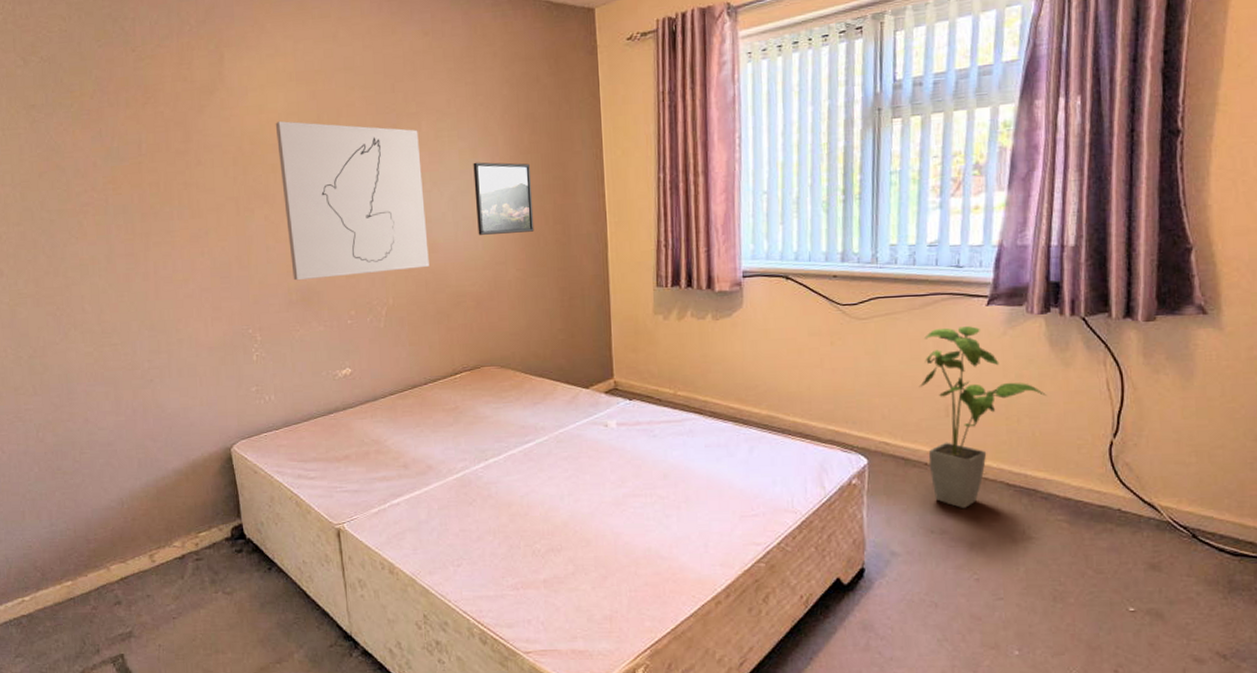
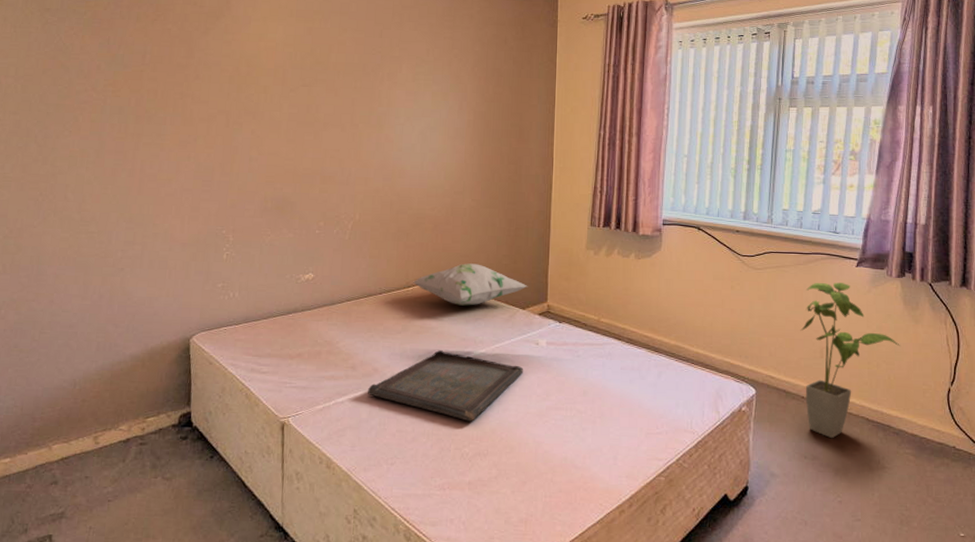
wall art: present [275,120,429,281] -> none [270,49,399,191]
serving tray: none [424,441,594,516] -> present [368,350,524,422]
decorative pillow: none [460,342,590,390] -> present [413,263,528,306]
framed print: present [473,162,534,235] -> none [442,104,492,168]

